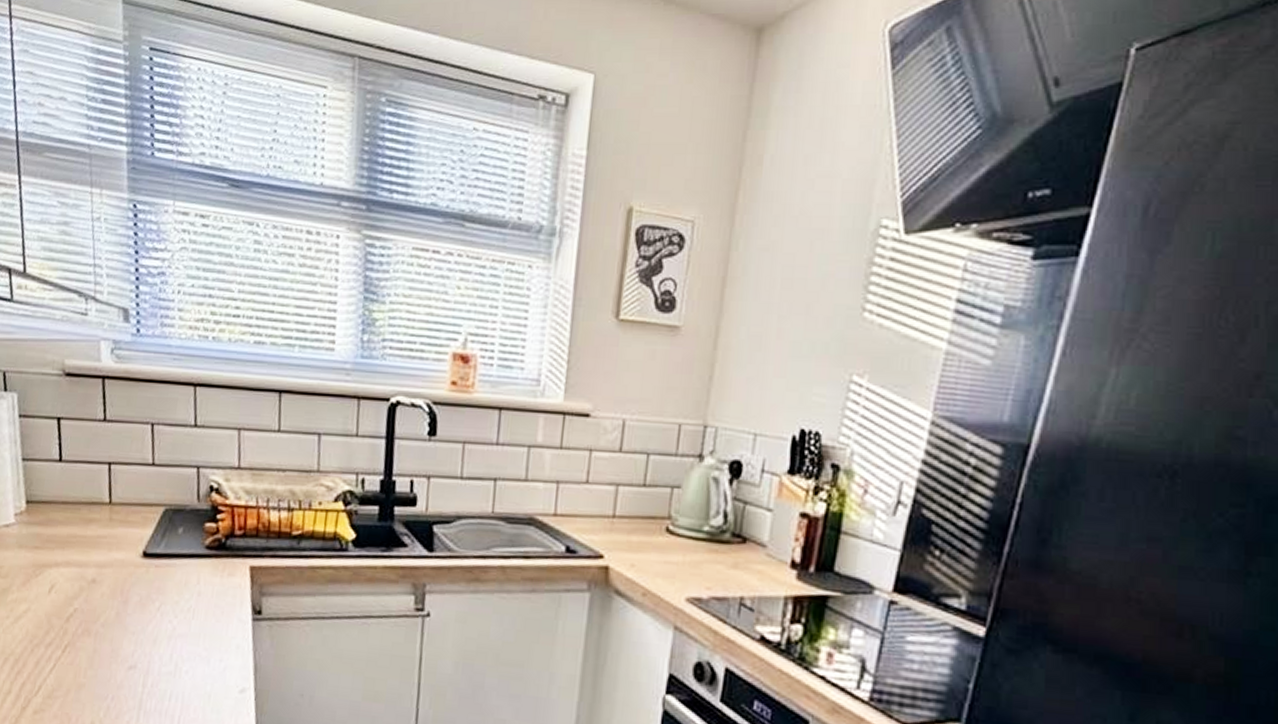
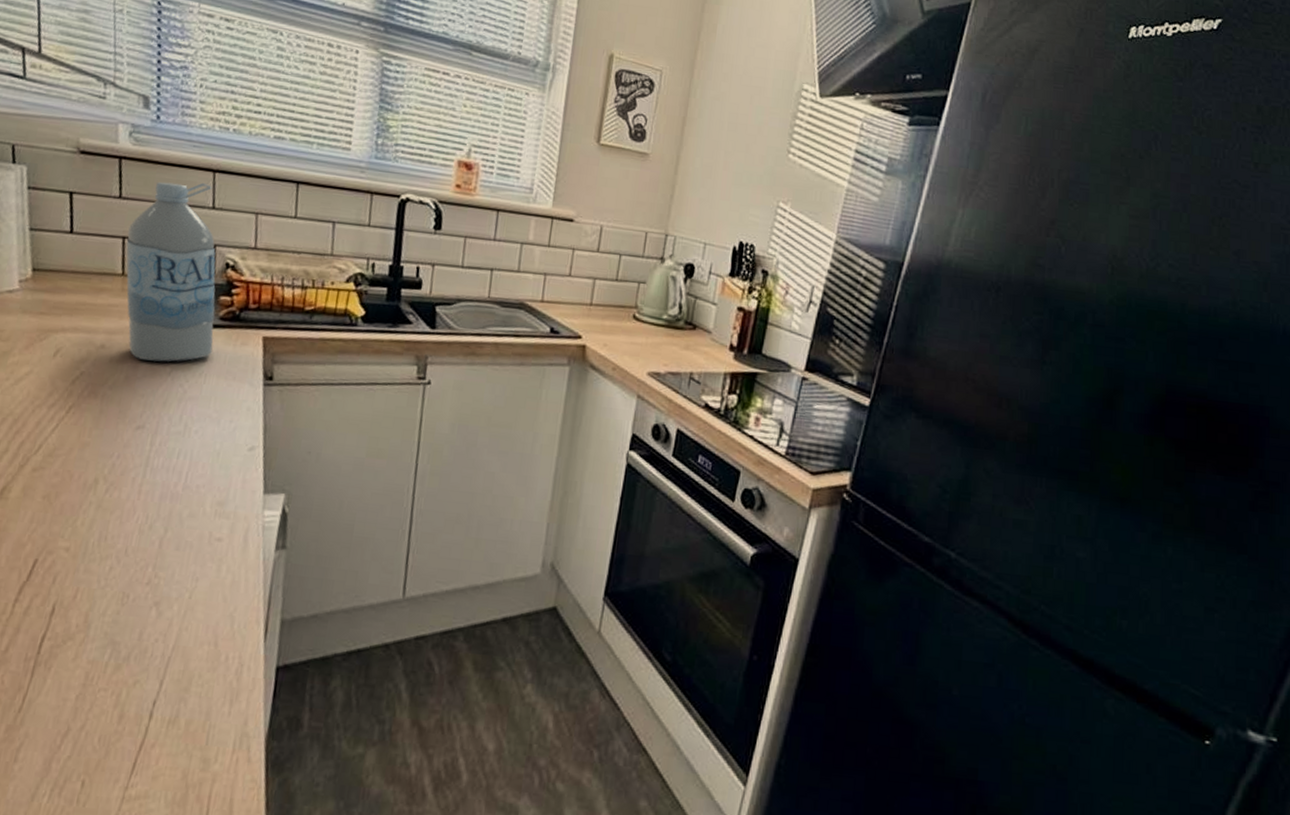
water bottle: none [112,398,201,596] -> present [126,181,216,362]

